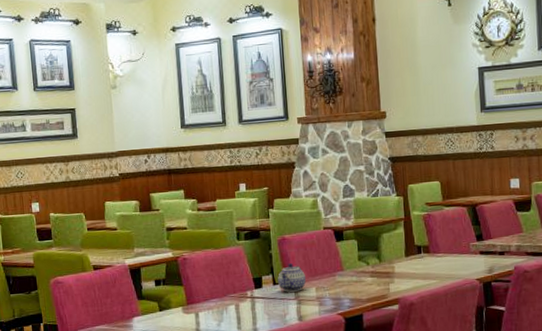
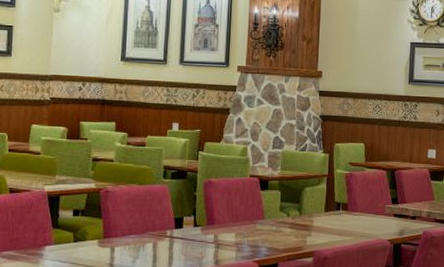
teapot: present [277,263,306,292] -> none [199,207,227,235]

